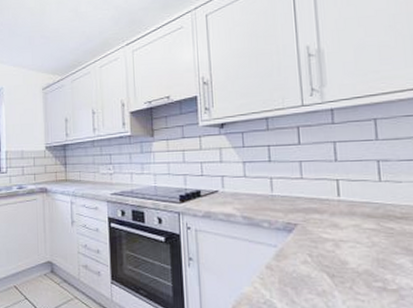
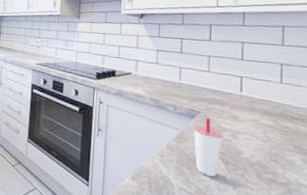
cup: none [292,229,326,293] -> present [193,117,224,177]

